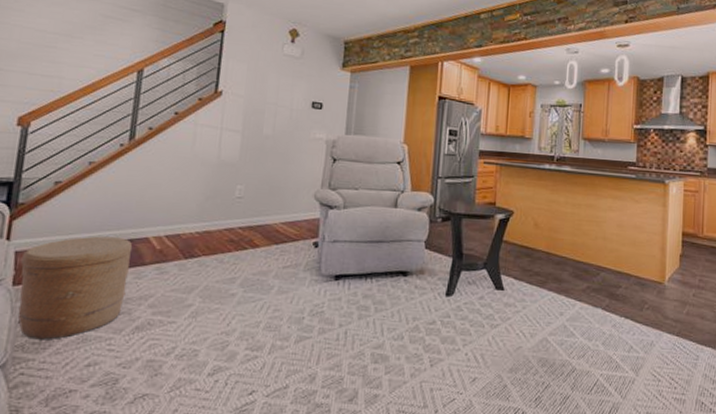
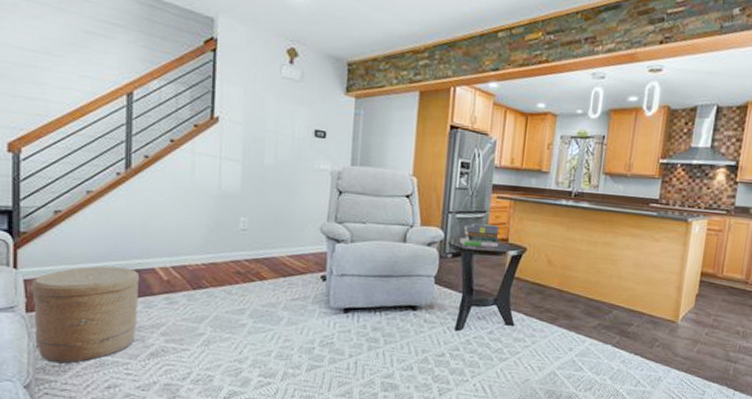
books: none [448,188,487,212] -> present [459,223,500,248]

